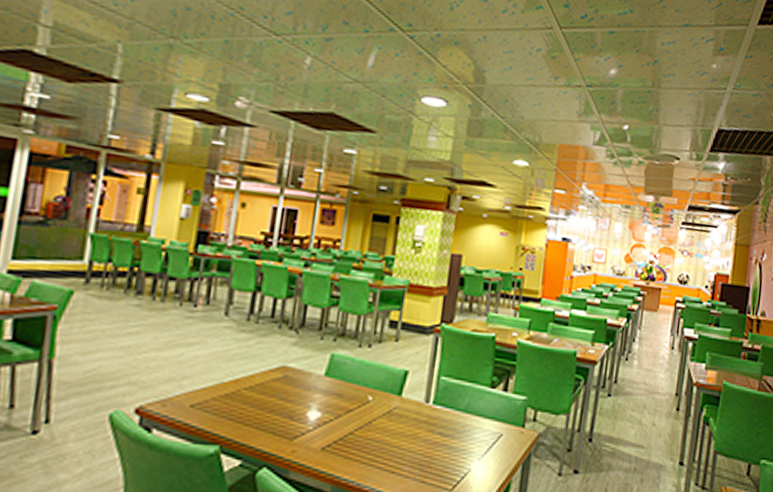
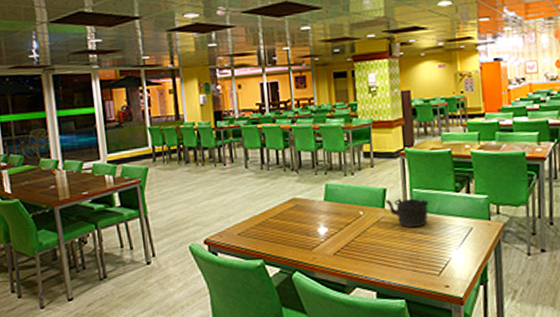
teapot: none [404,385,457,425] -> present [386,198,429,227]

